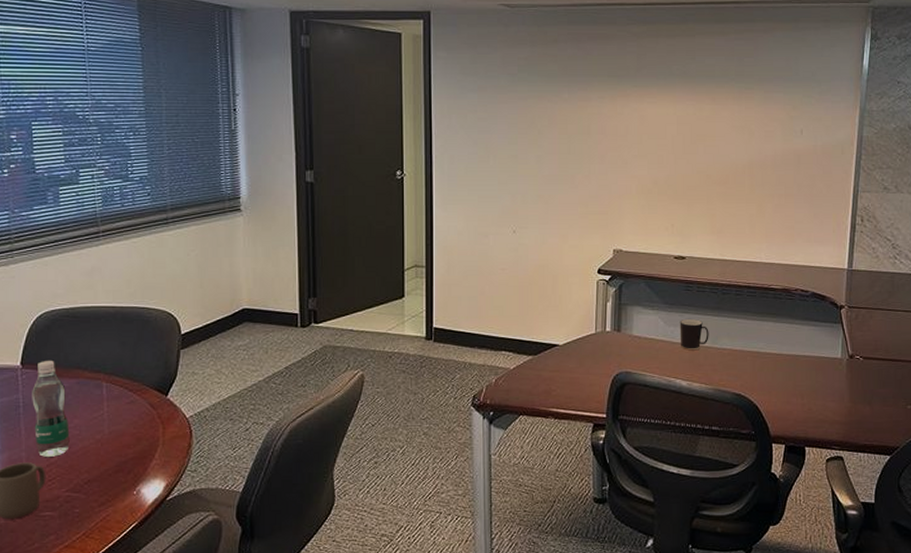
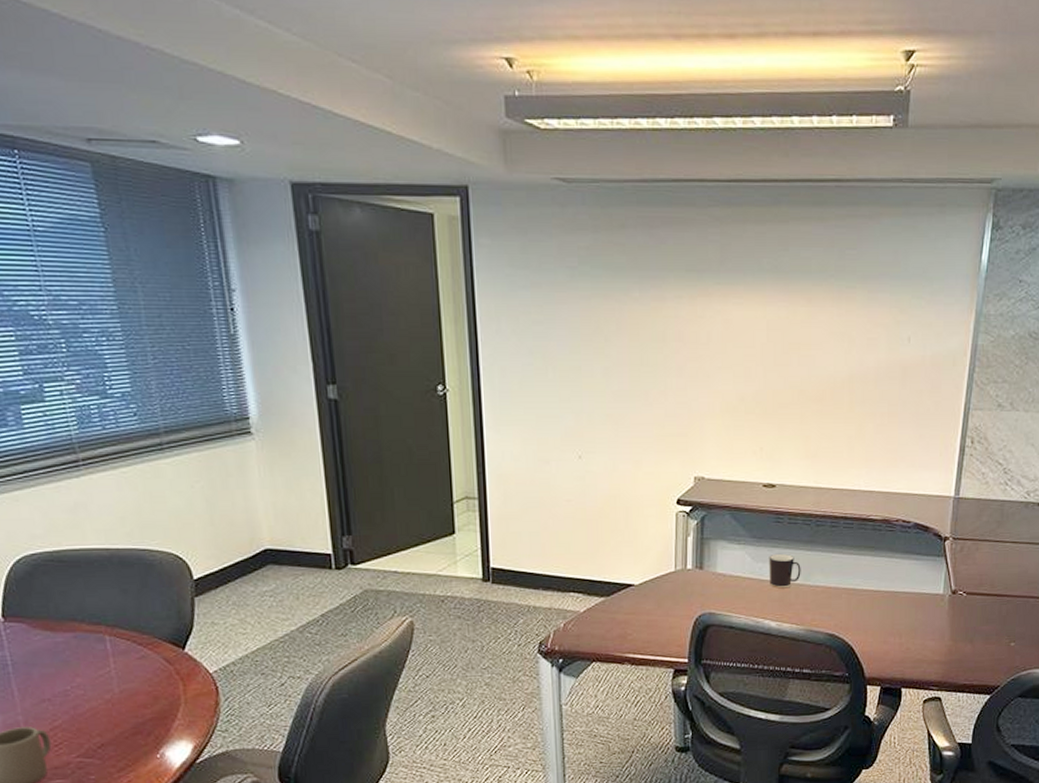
bottle: present [32,361,70,457] -> none [20,612,75,720]

